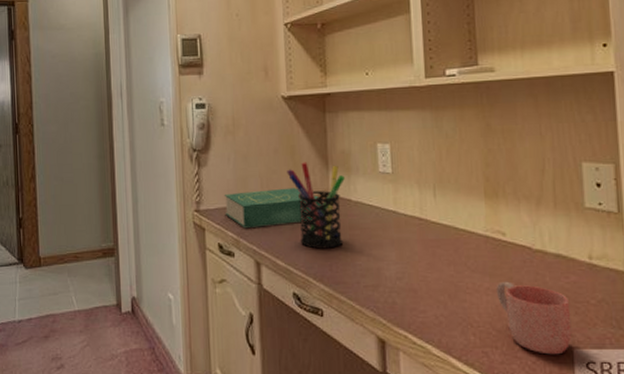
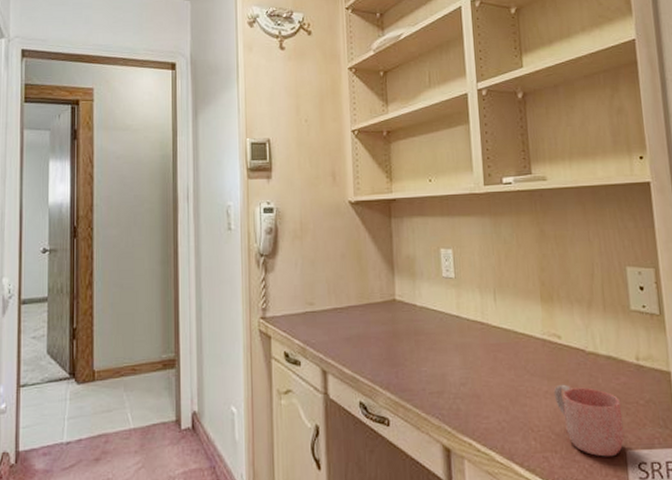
book: present [224,188,323,229] -> none [290,293,389,336]
pen holder: present [287,162,345,249] -> none [353,267,410,356]

